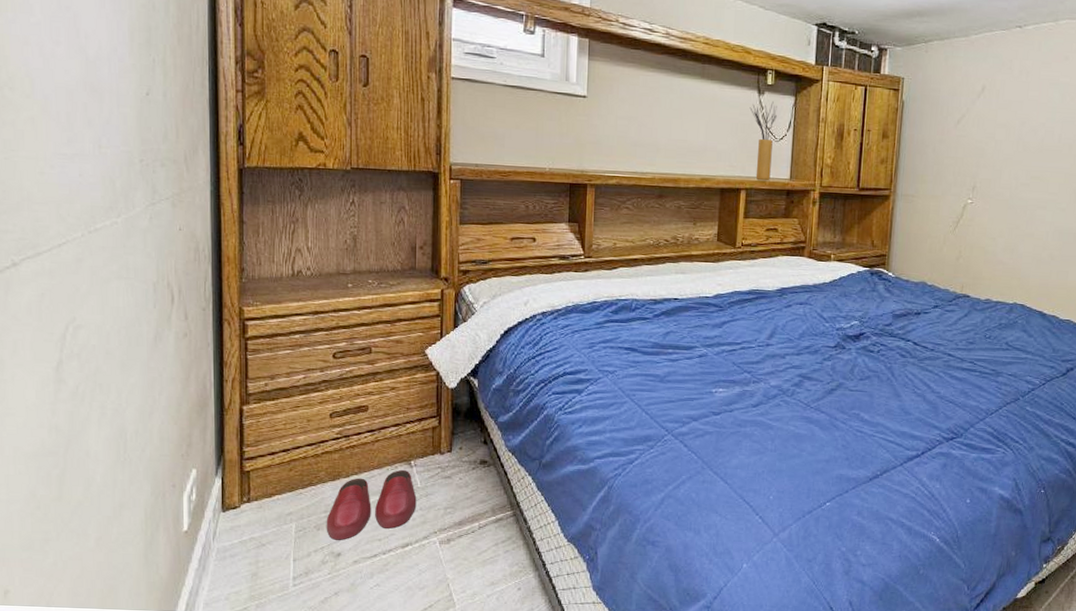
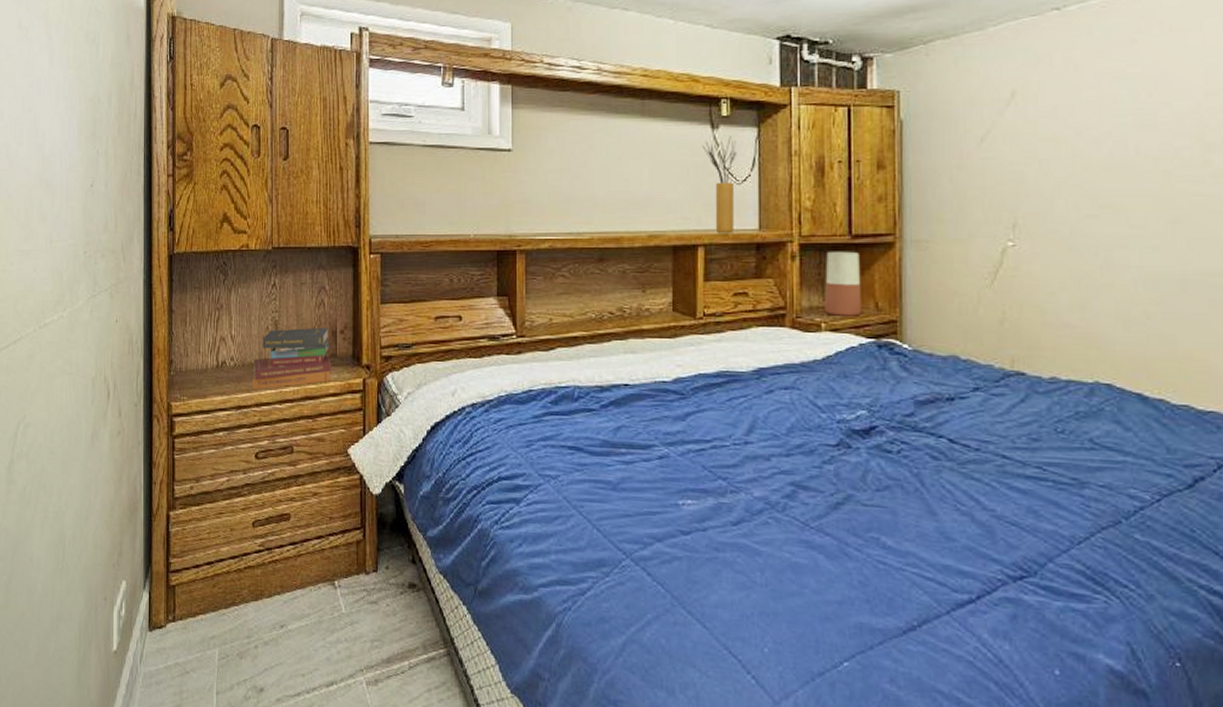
slippers: present [326,469,417,540] -> none [249,591,341,673]
books: none [330,243,411,297] -> present [252,327,332,390]
vase: none [835,199,864,251] -> present [825,251,862,316]

